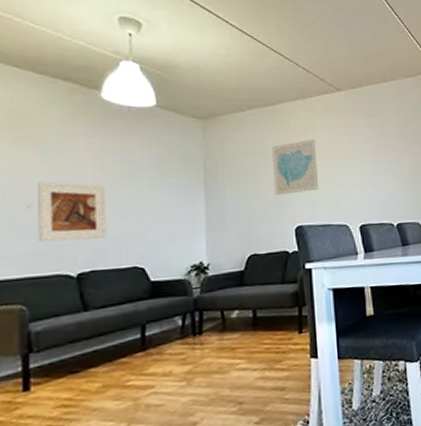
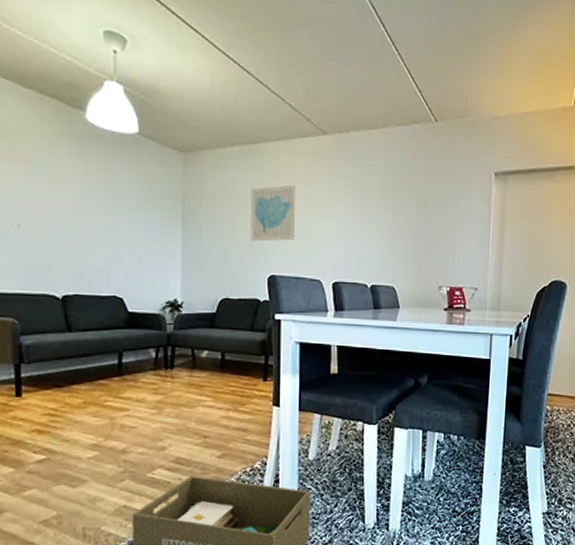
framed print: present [36,181,107,242] -> none [25,201,89,264]

